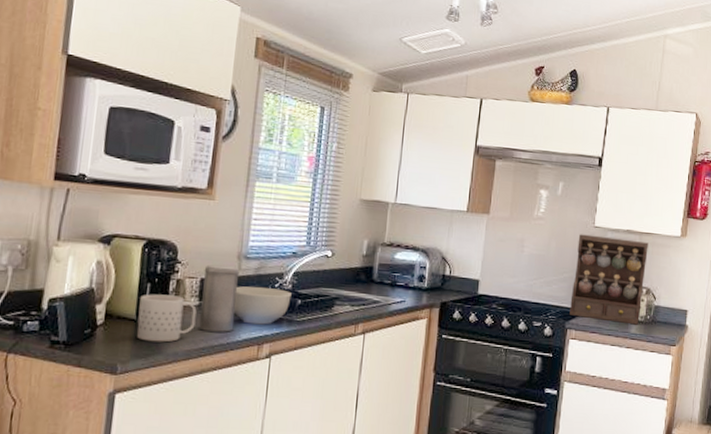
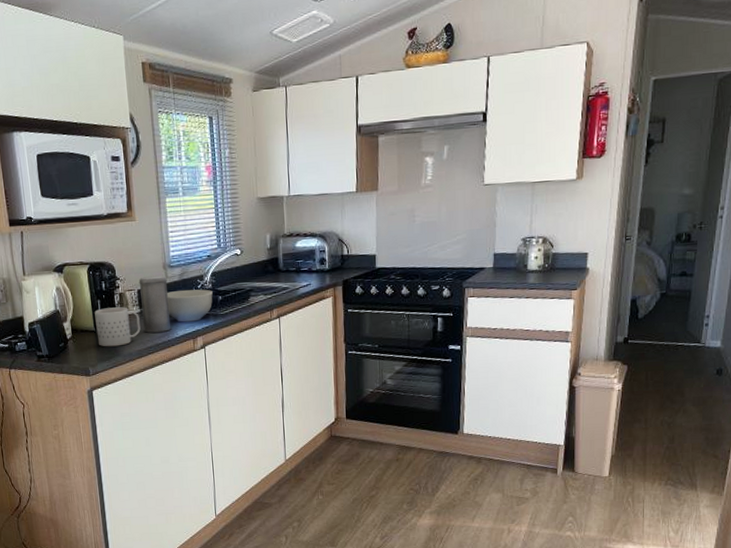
spice rack: present [569,234,648,325] -> none [466,191,542,276]

